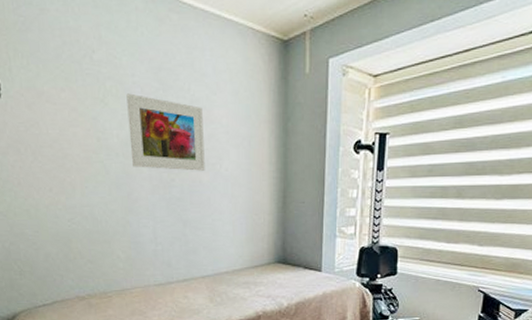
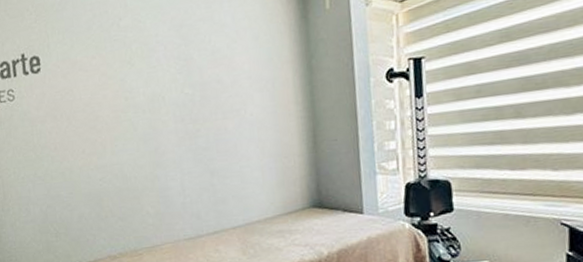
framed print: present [126,93,205,171] -> none [151,52,230,122]

